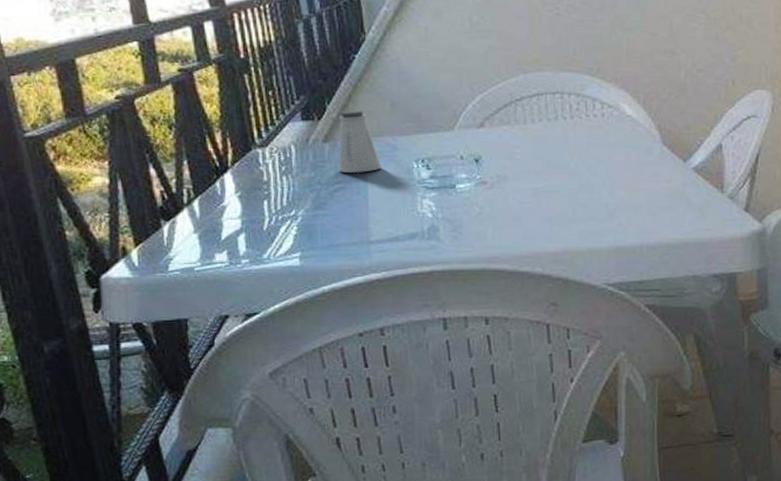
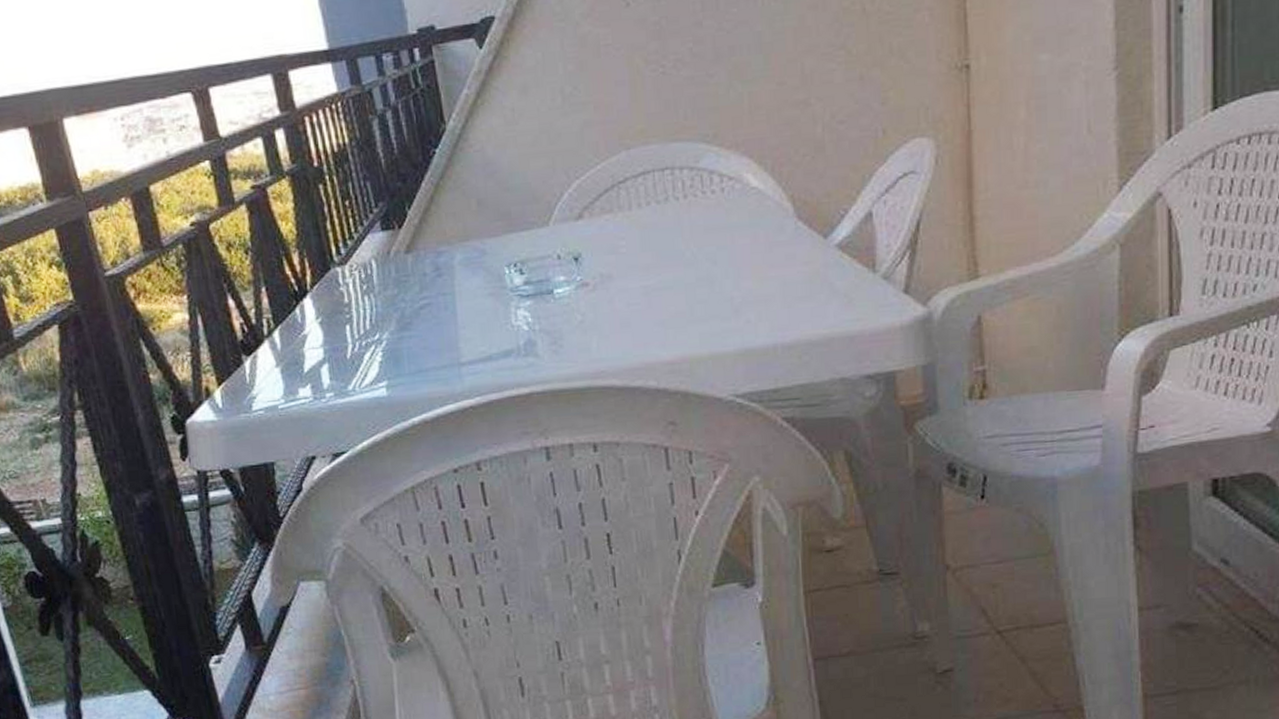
saltshaker: present [338,110,382,174] -> none [421,213,471,287]

